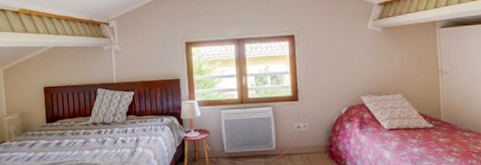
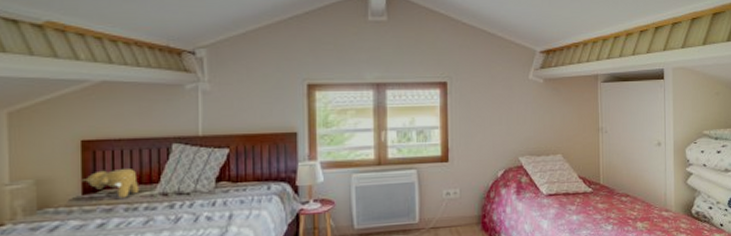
teddy bear: none [45,106,80,126] -> present [81,169,140,198]

